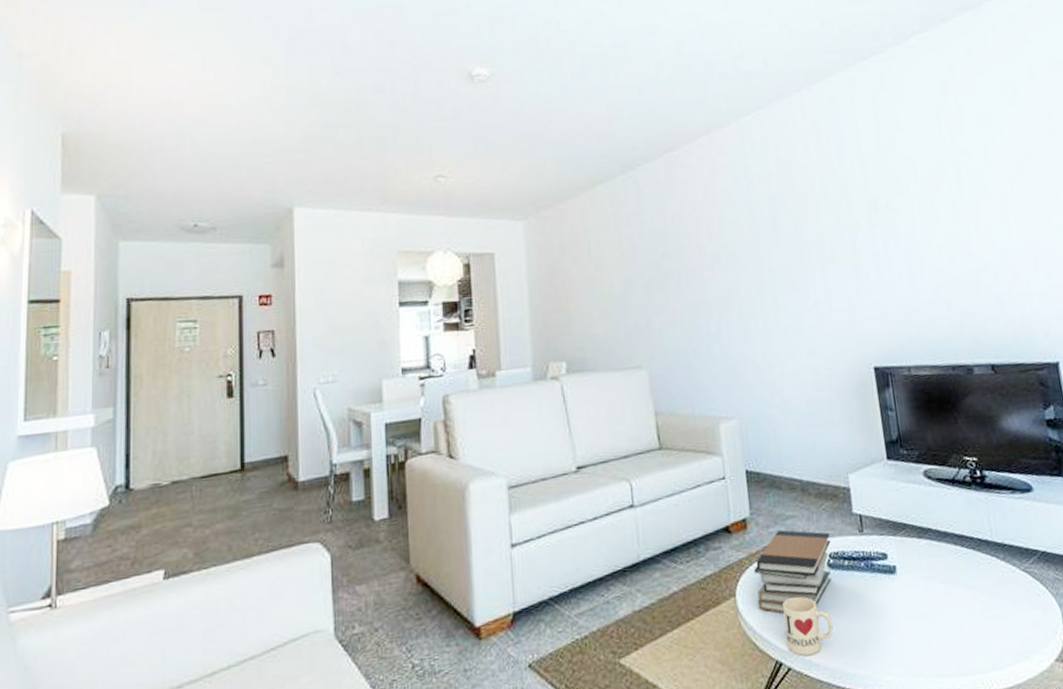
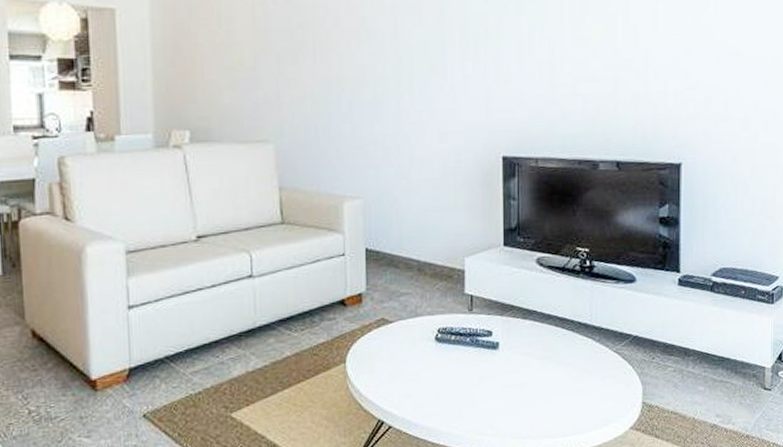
book stack: present [753,530,832,613] -> none [365,305,441,379]
mug: present [783,596,833,656] -> none [389,365,434,417]

